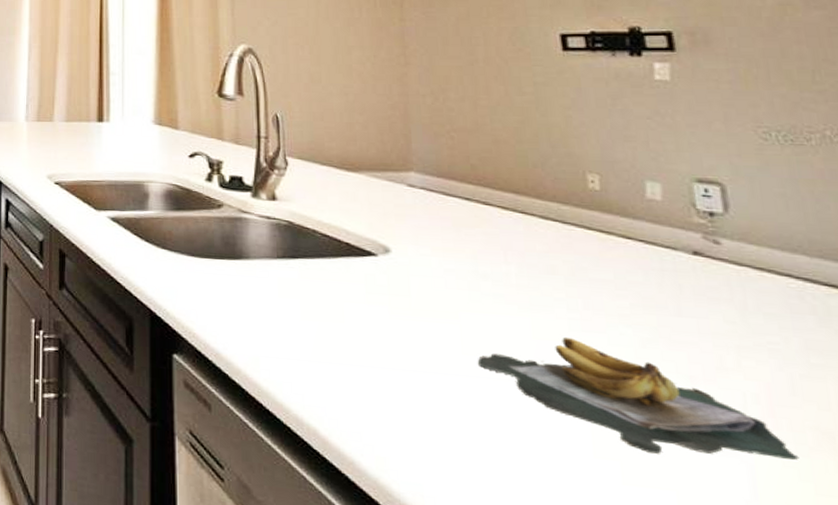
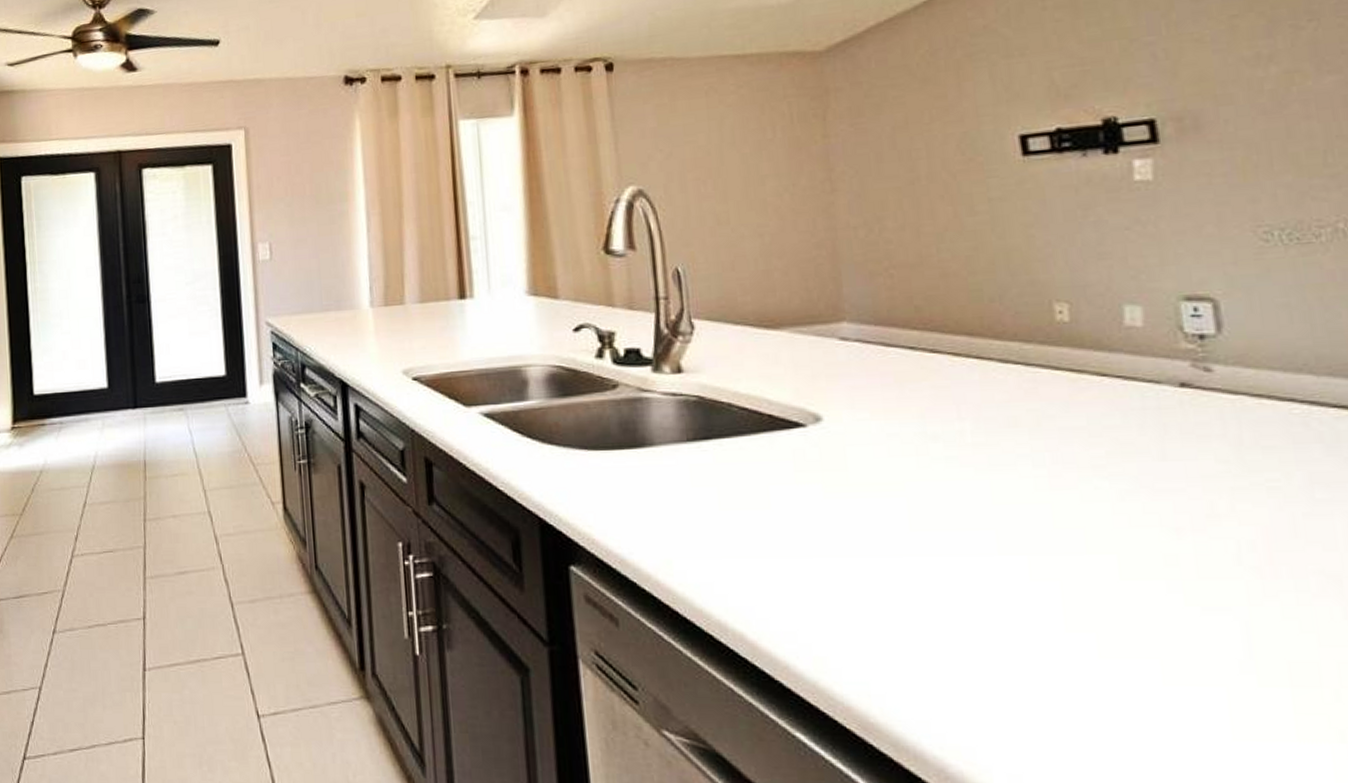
banana bunch: present [478,336,799,460] -> none [929,498,1301,620]

